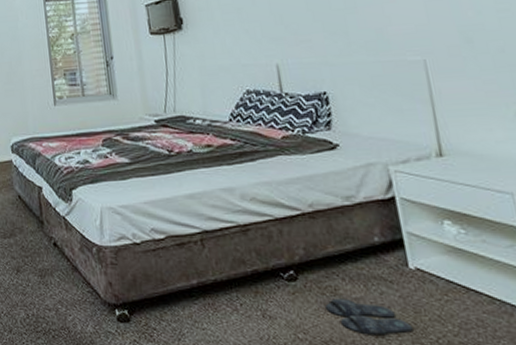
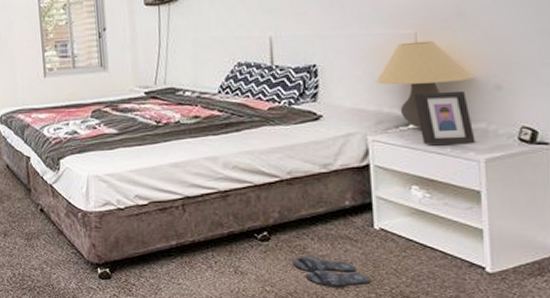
table lamp: none [389,67,493,159] -> present [375,40,474,129]
picture frame: none [431,118,505,176] -> present [414,90,476,145]

